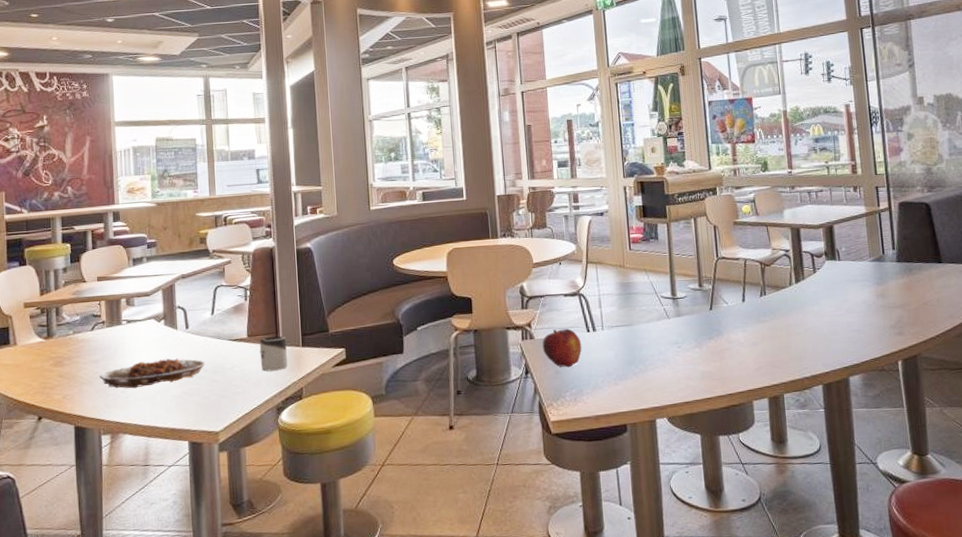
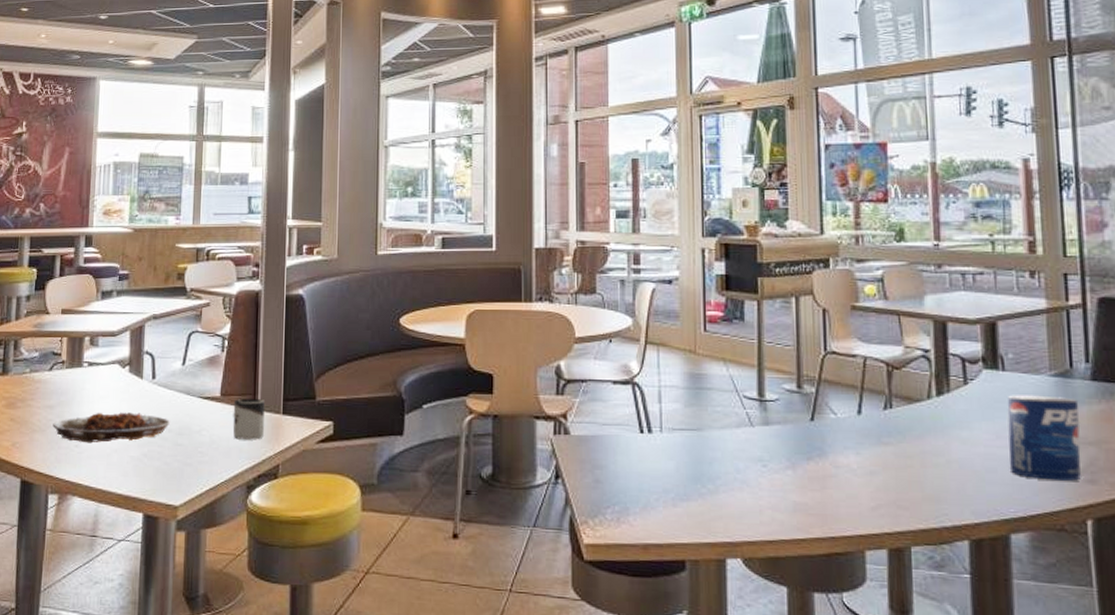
fruit: present [542,328,582,368] -> none [579,424,632,477]
pop: none [843,275,893,336] -> present [1007,395,1081,481]

